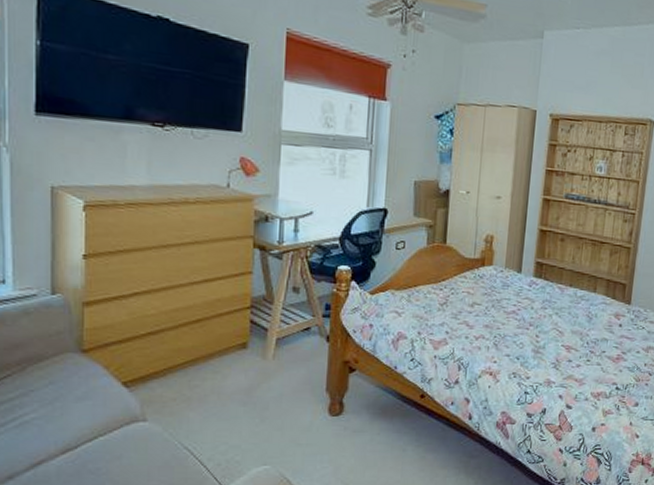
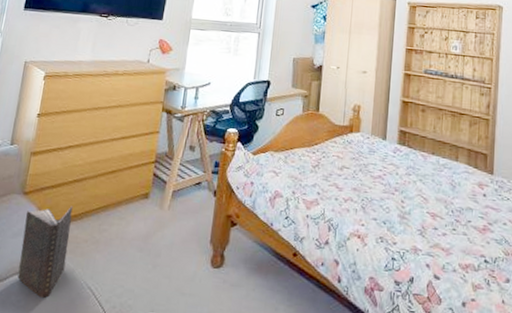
book: none [90,362,152,462] -> present [17,206,73,298]

